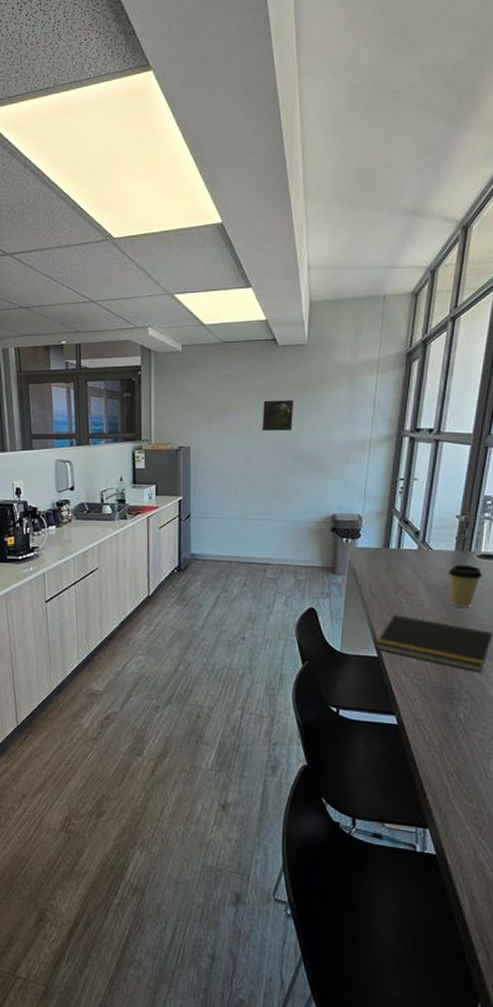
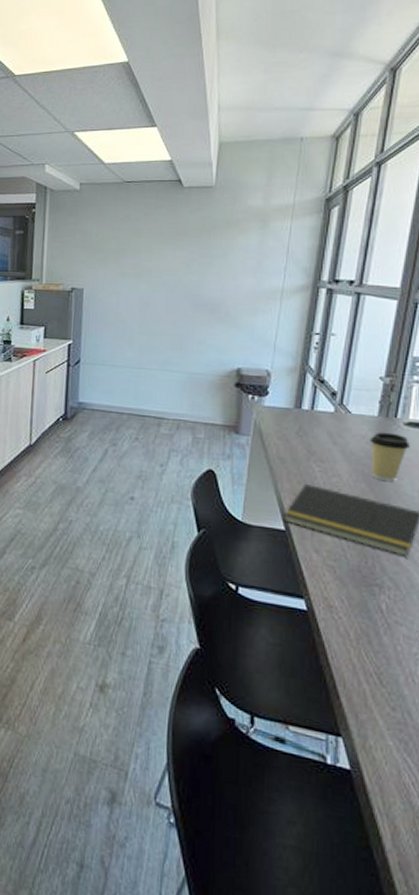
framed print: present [261,400,294,431] -> none [161,243,199,276]

